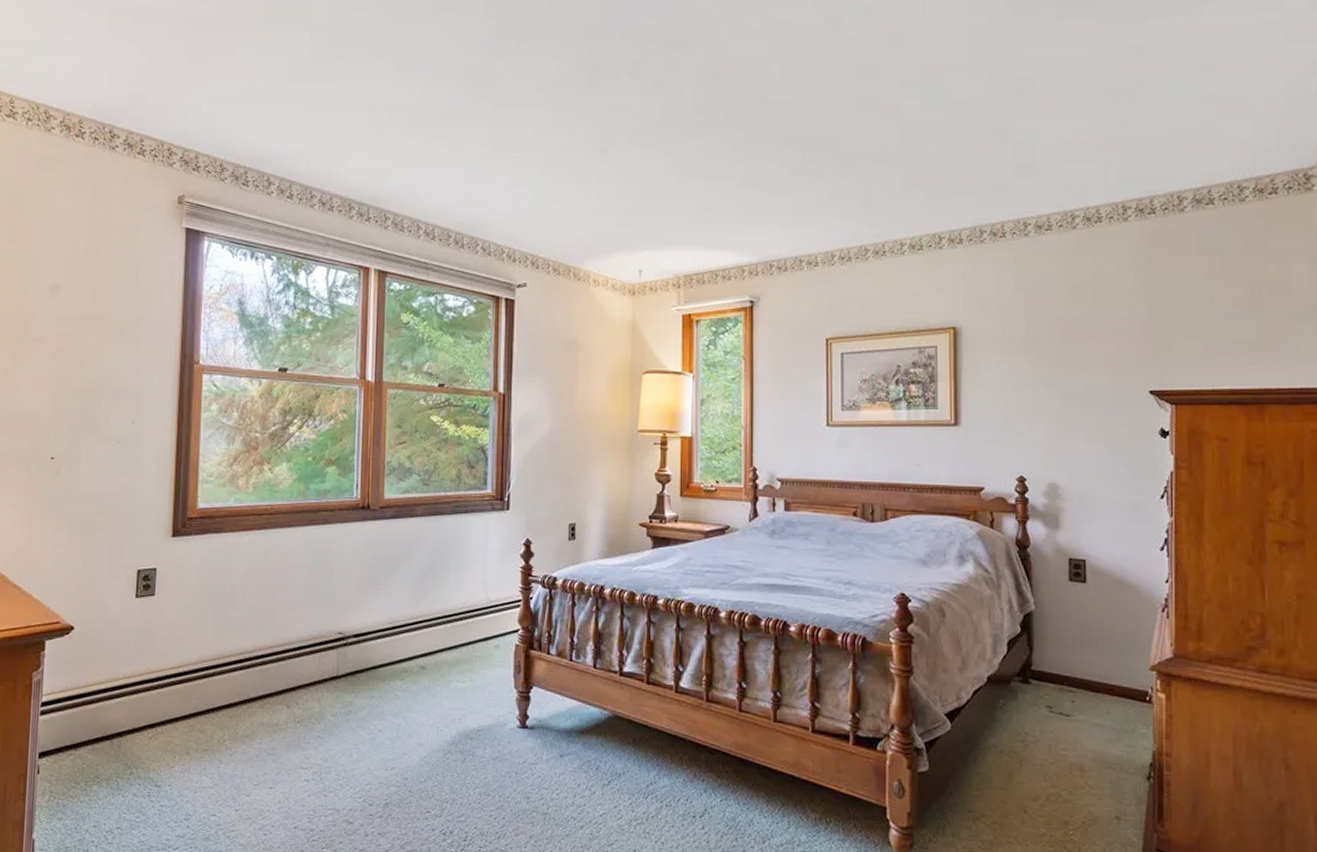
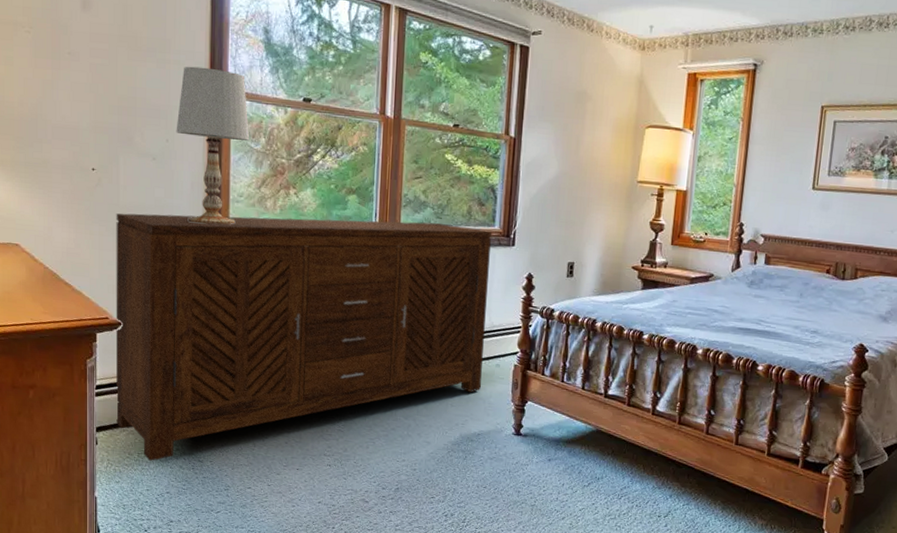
sideboard: none [62,490,483,790] -> present [116,213,491,461]
table lamp: none [143,343,222,508] -> present [176,66,250,225]

